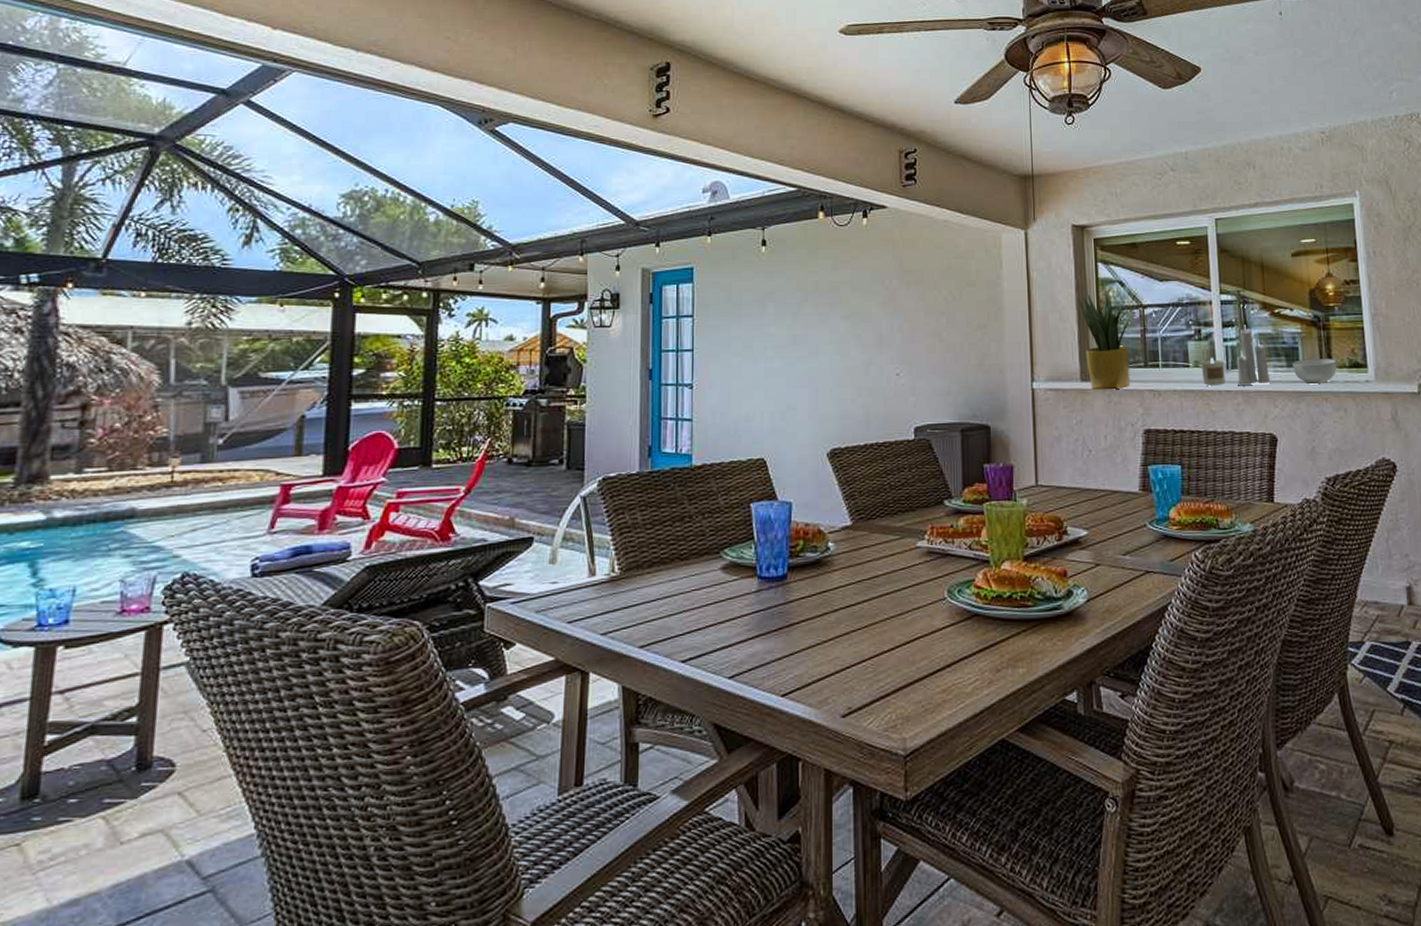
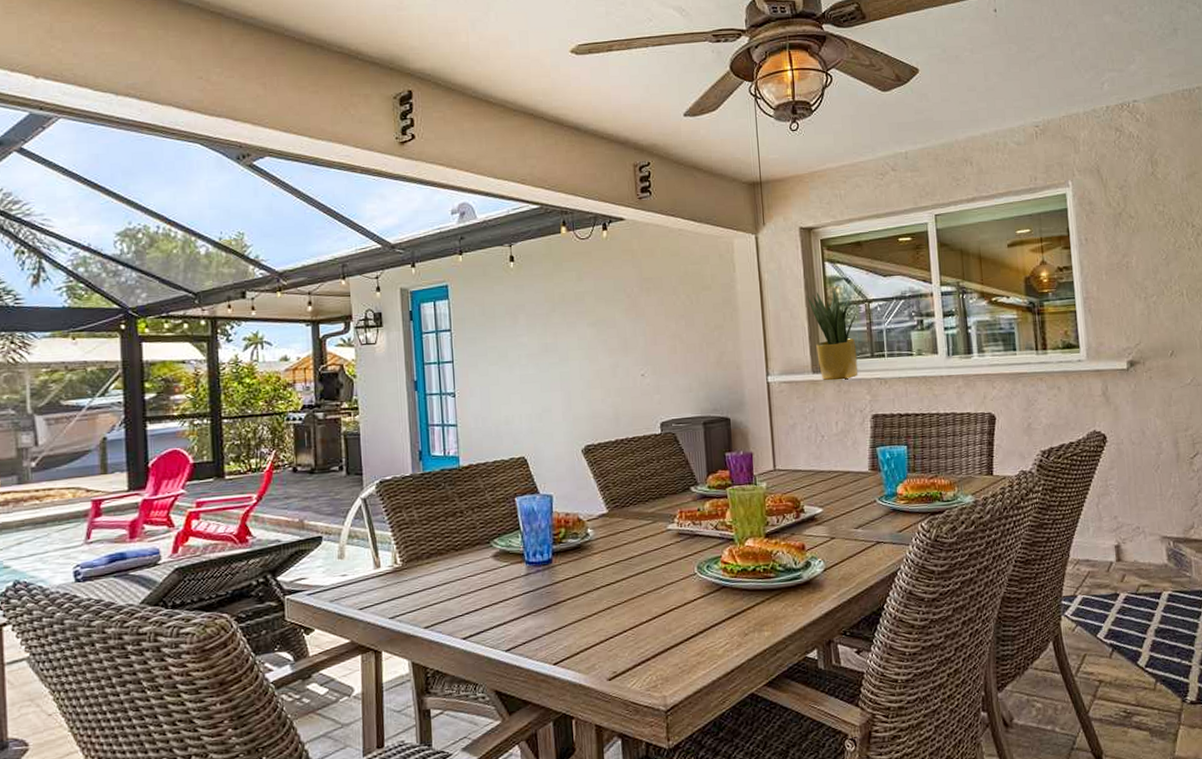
candle: present [1201,357,1225,386] -> none [923,345,947,372]
candle: present [1236,325,1271,386] -> none [956,313,989,371]
bowl: present [1292,358,1337,385] -> none [1009,341,1051,366]

